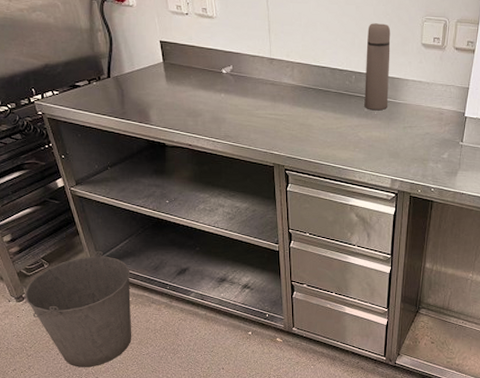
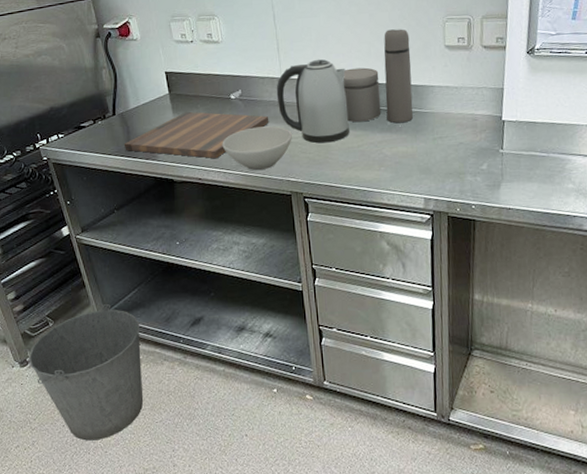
cutting board: none [118,81,257,128] -> present [123,111,269,159]
bowl: none [212,102,278,142] -> present [222,126,292,171]
kettle: none [265,44,331,122] -> present [276,59,350,143]
jar: none [327,56,360,106] -> present [343,67,381,123]

